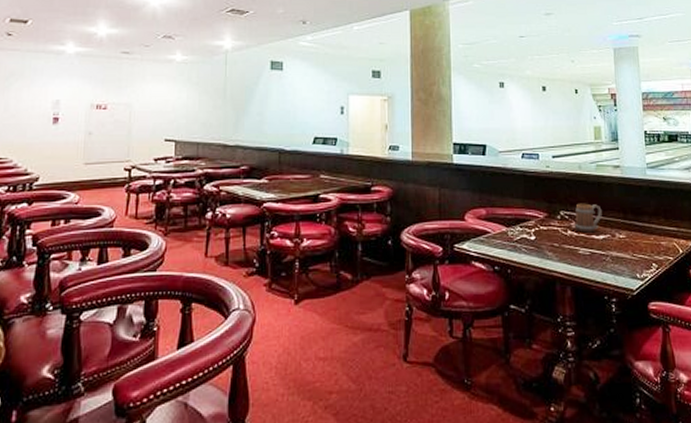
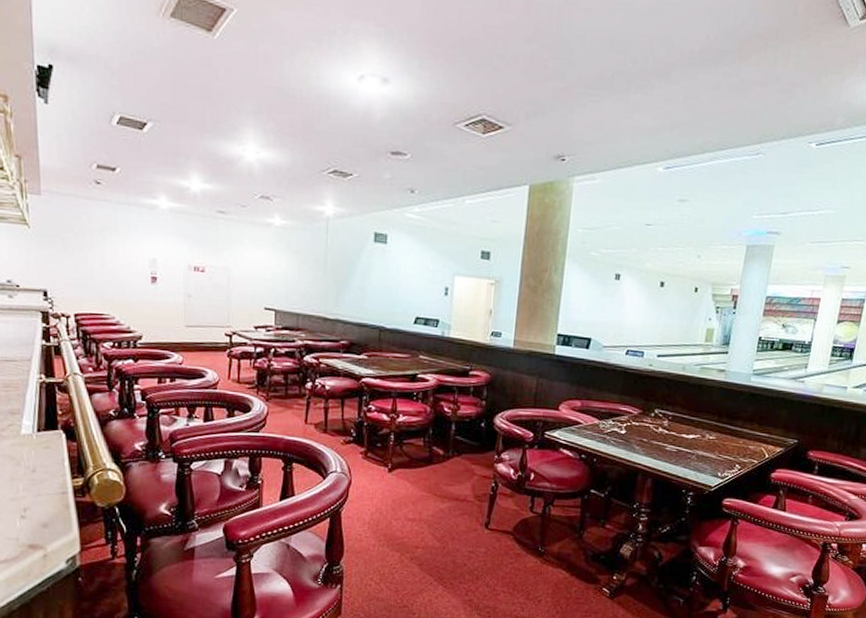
beer mug: present [575,203,602,233] -> none [667,403,697,432]

